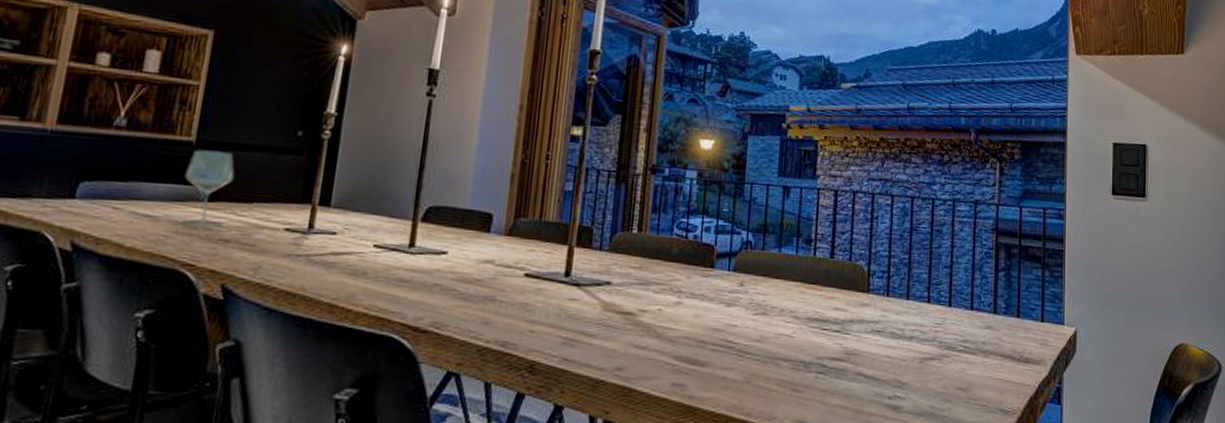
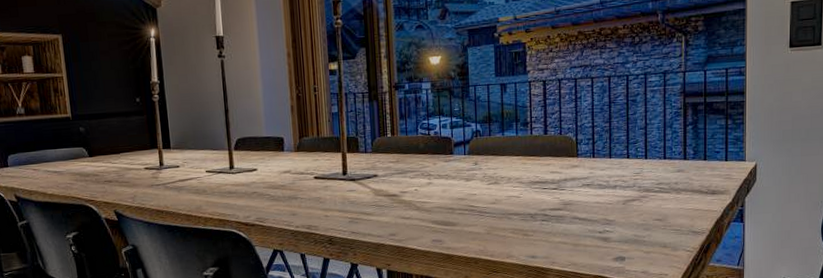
wine glass: present [183,149,236,228] -> none [70,120,105,175]

